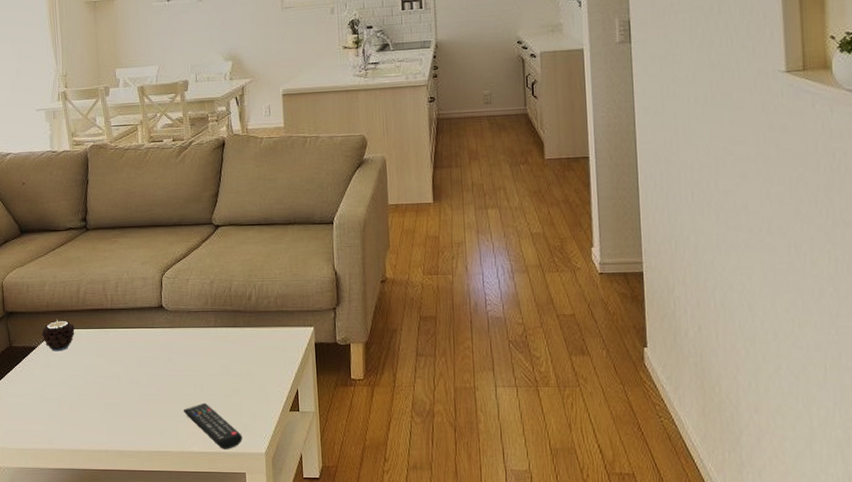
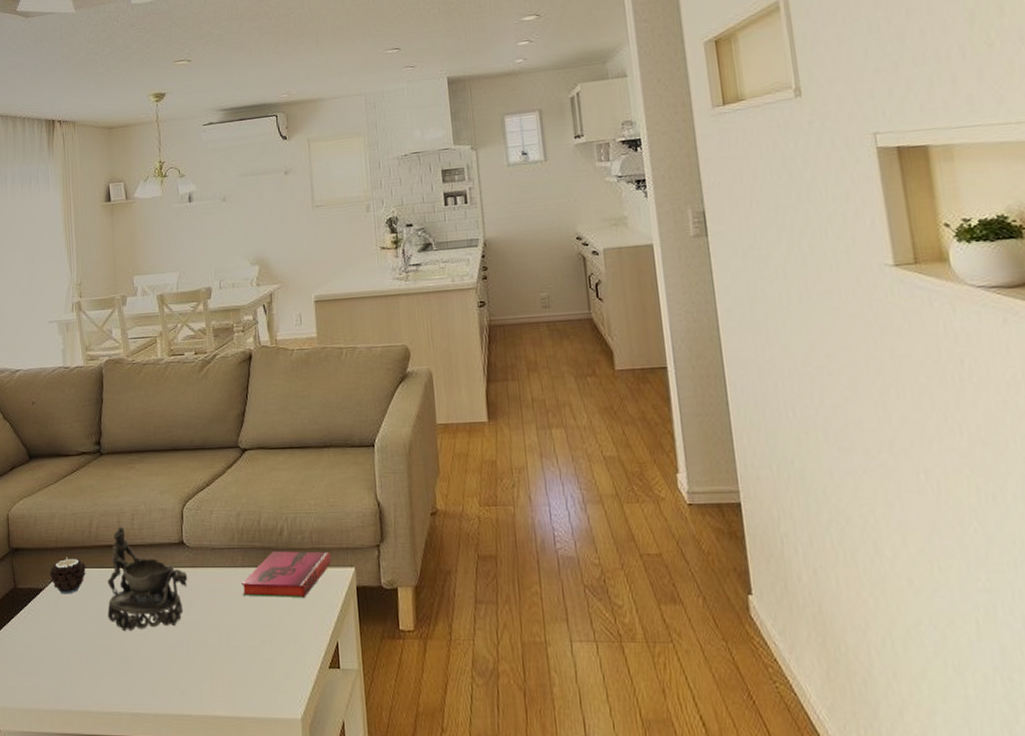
decorative bowl: none [94,292,167,382] -> present [107,526,188,631]
remote control: present [183,402,243,449] -> none [206,656,275,714]
hardback book: none [214,313,294,353] -> present [241,551,332,598]

